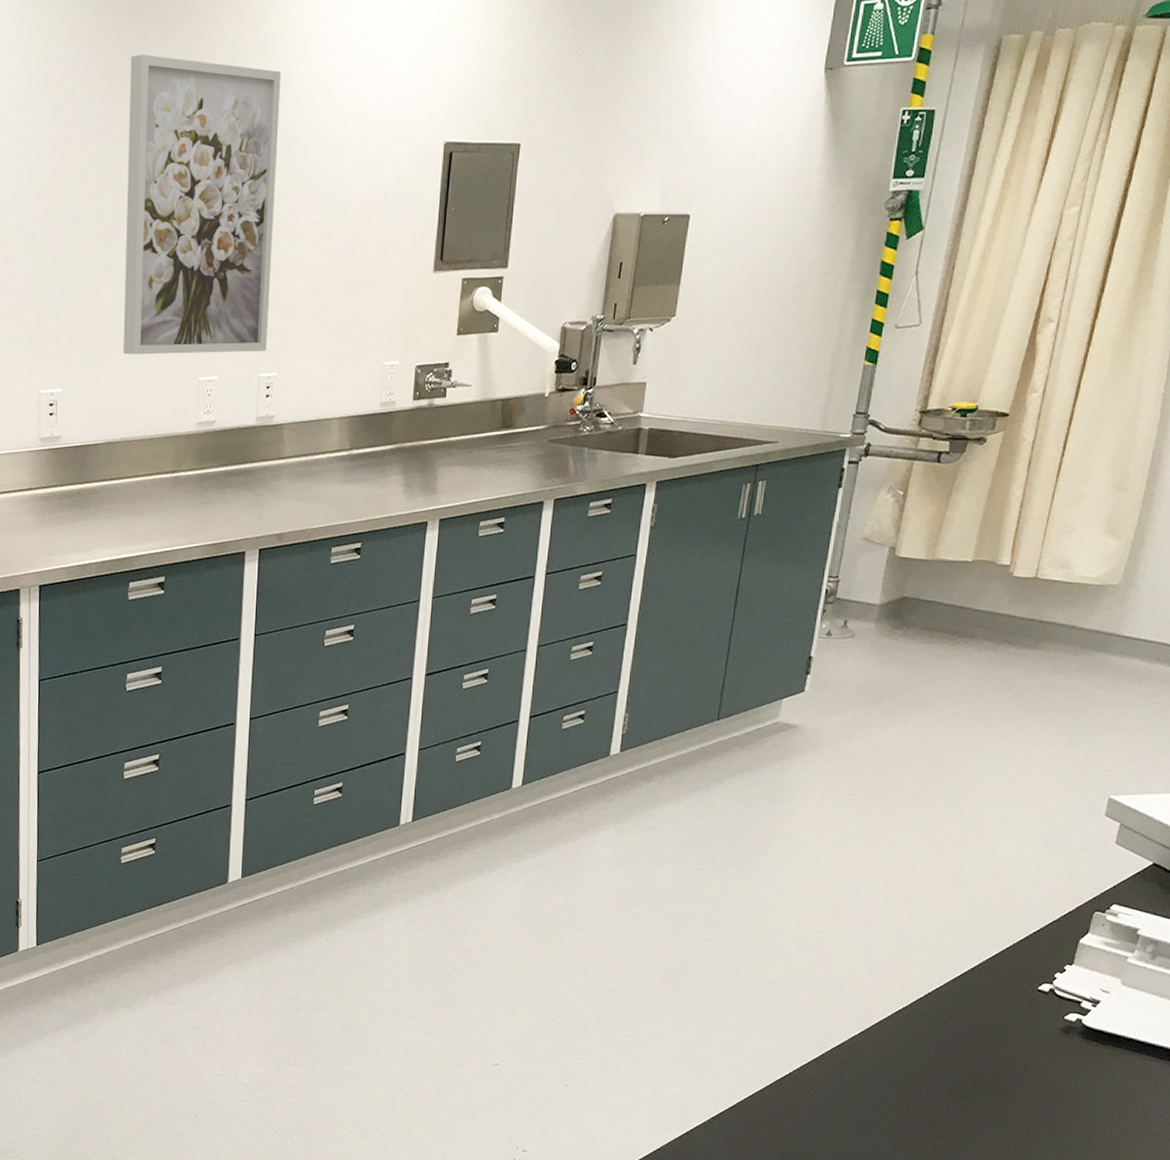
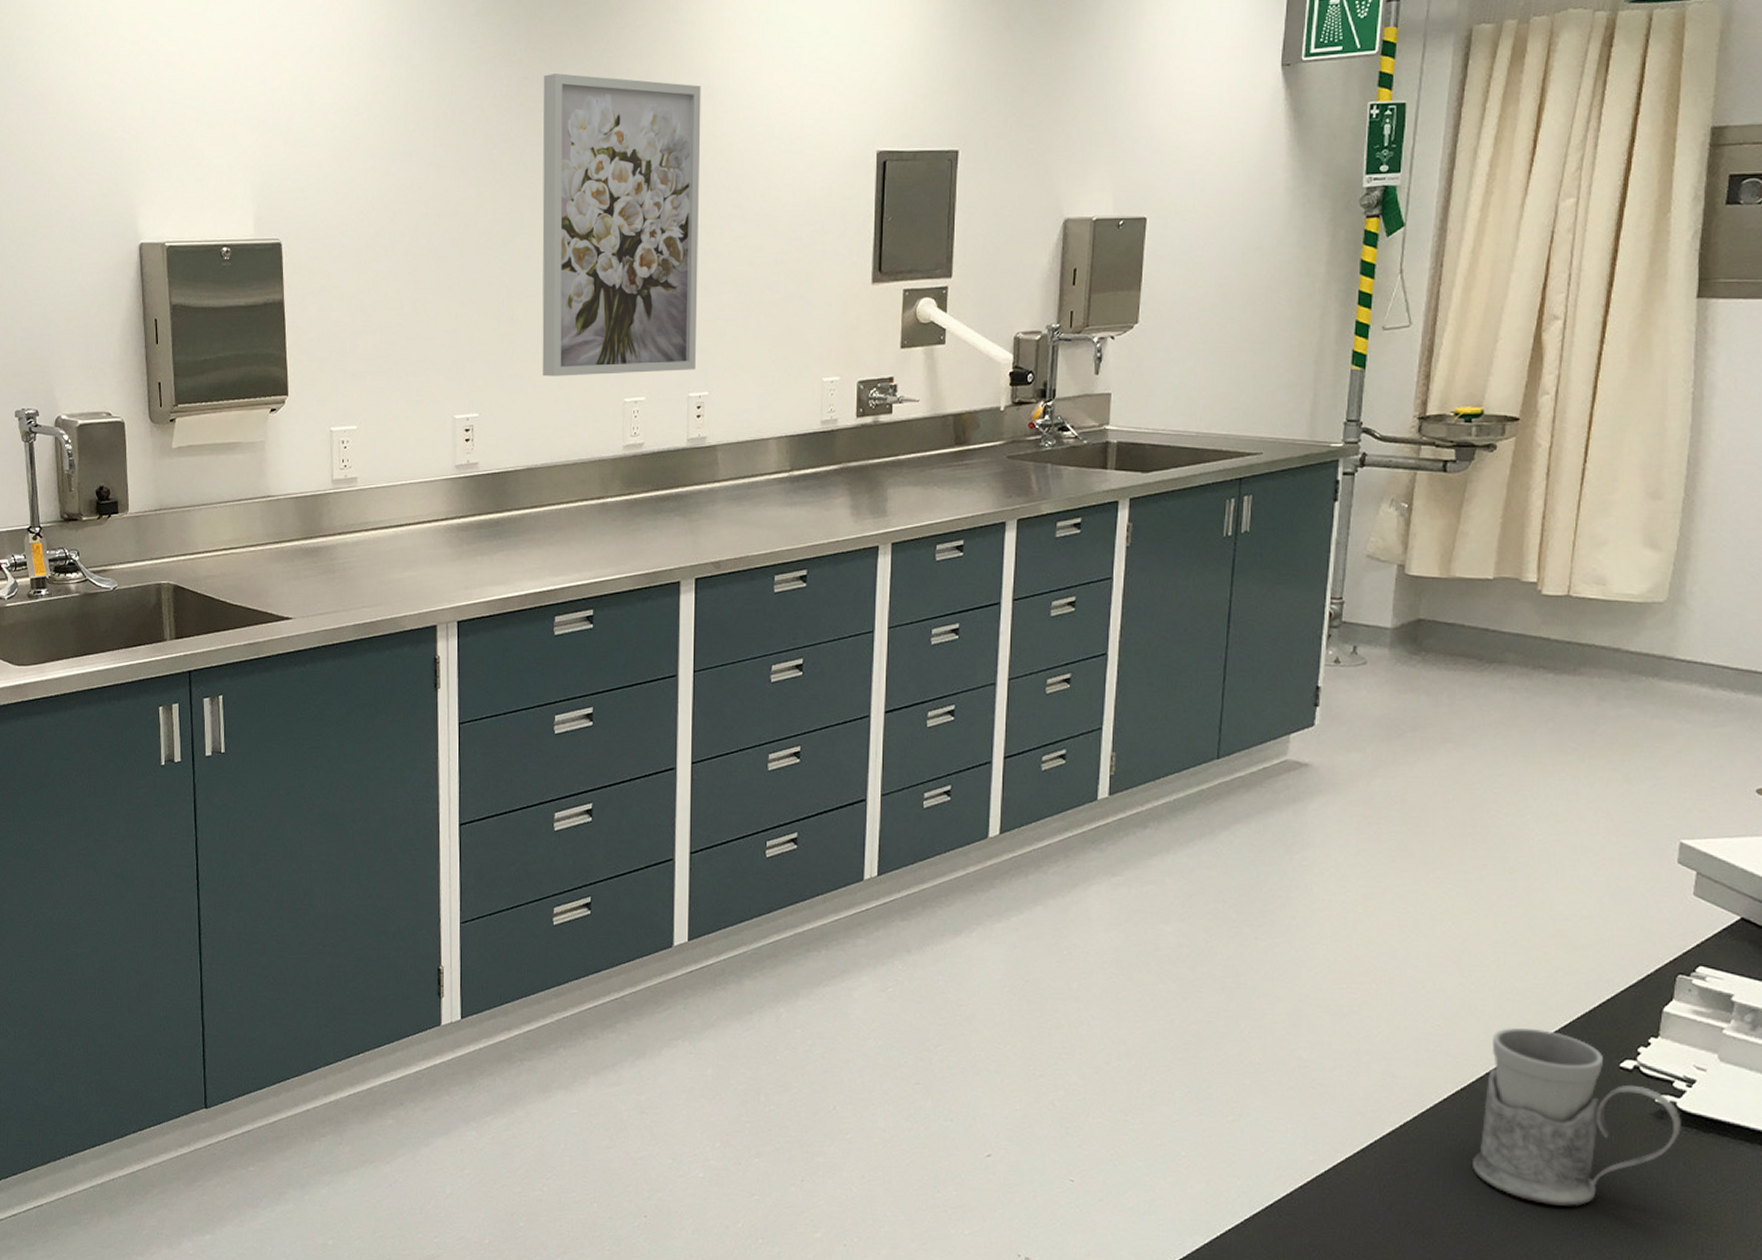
mug: none [907,956,1084,1106] -> present [1473,1027,1681,1207]

